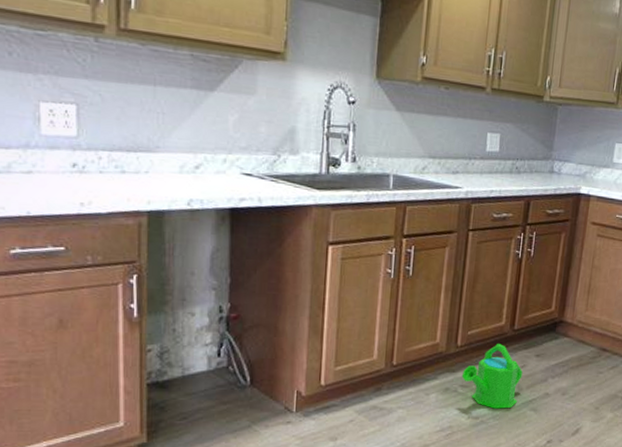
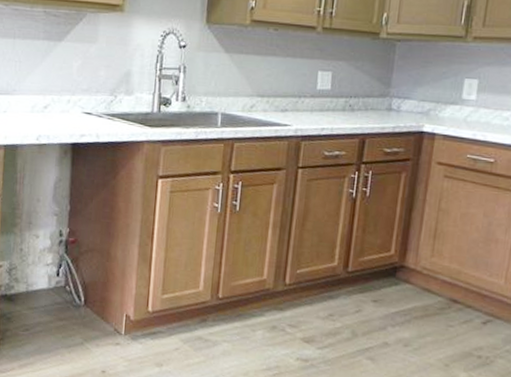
watering can: present [461,344,523,409] -> none [290,285,358,355]

